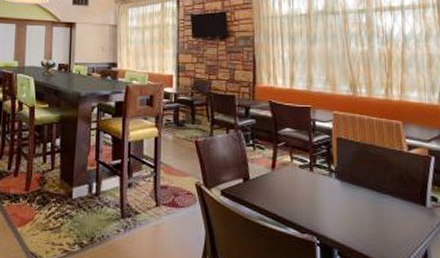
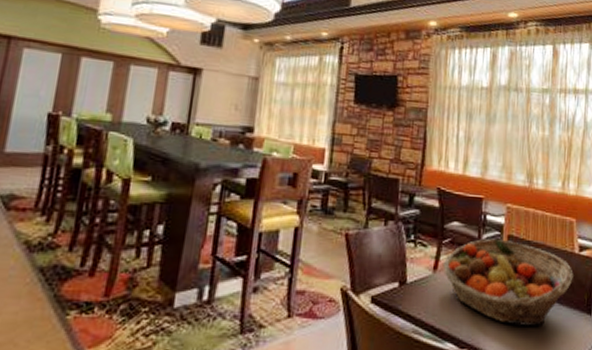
fruit basket: none [279,141,404,216] -> present [442,238,573,326]

